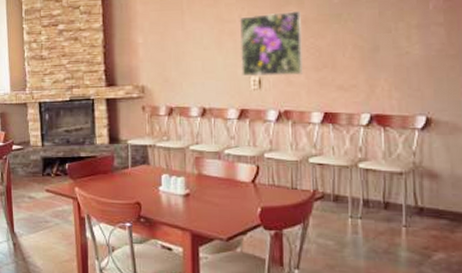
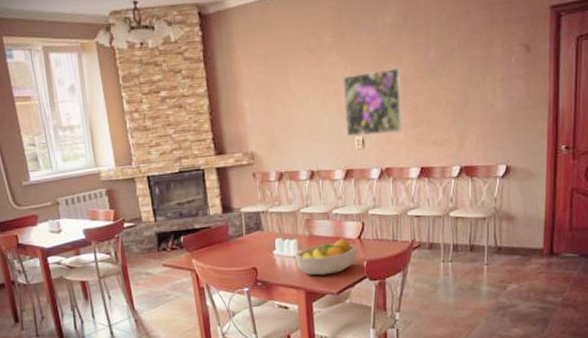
fruit bowl: none [182,180,251,218] -> present [295,238,358,276]

